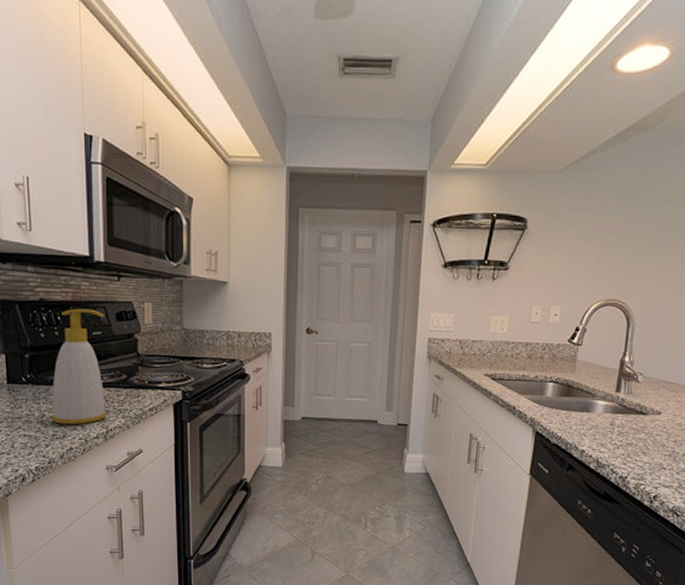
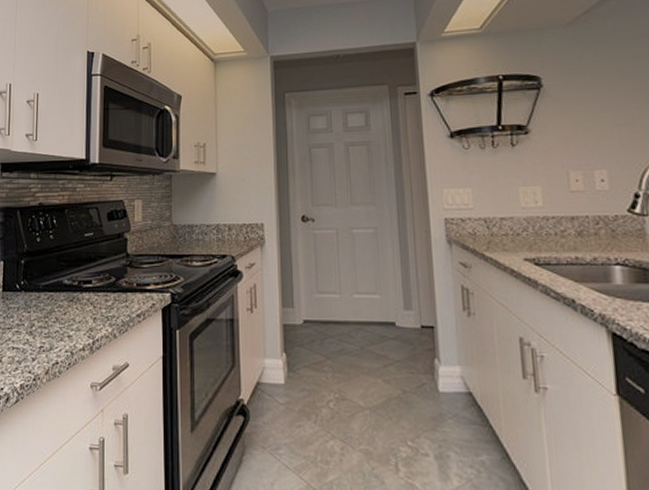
soap bottle: present [51,308,107,425] -> none [40,210,97,335]

